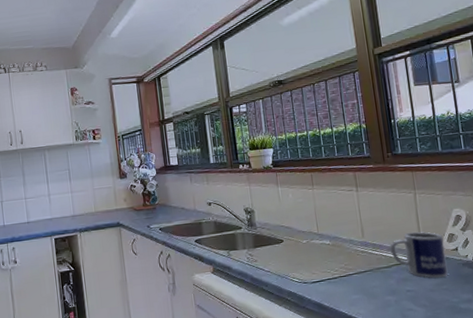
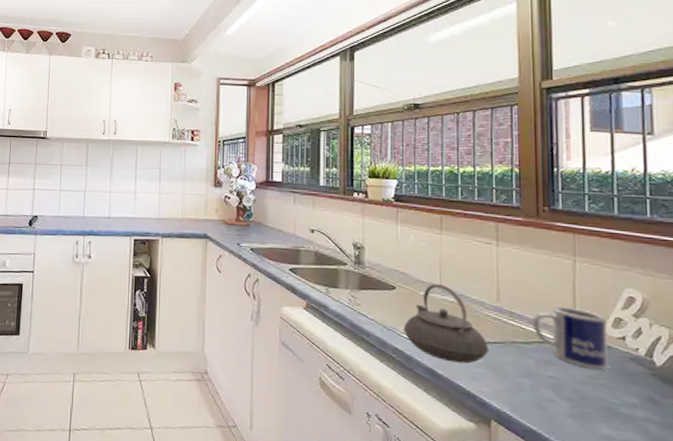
teapot: none [294,231,362,295] -> present [404,283,490,364]

